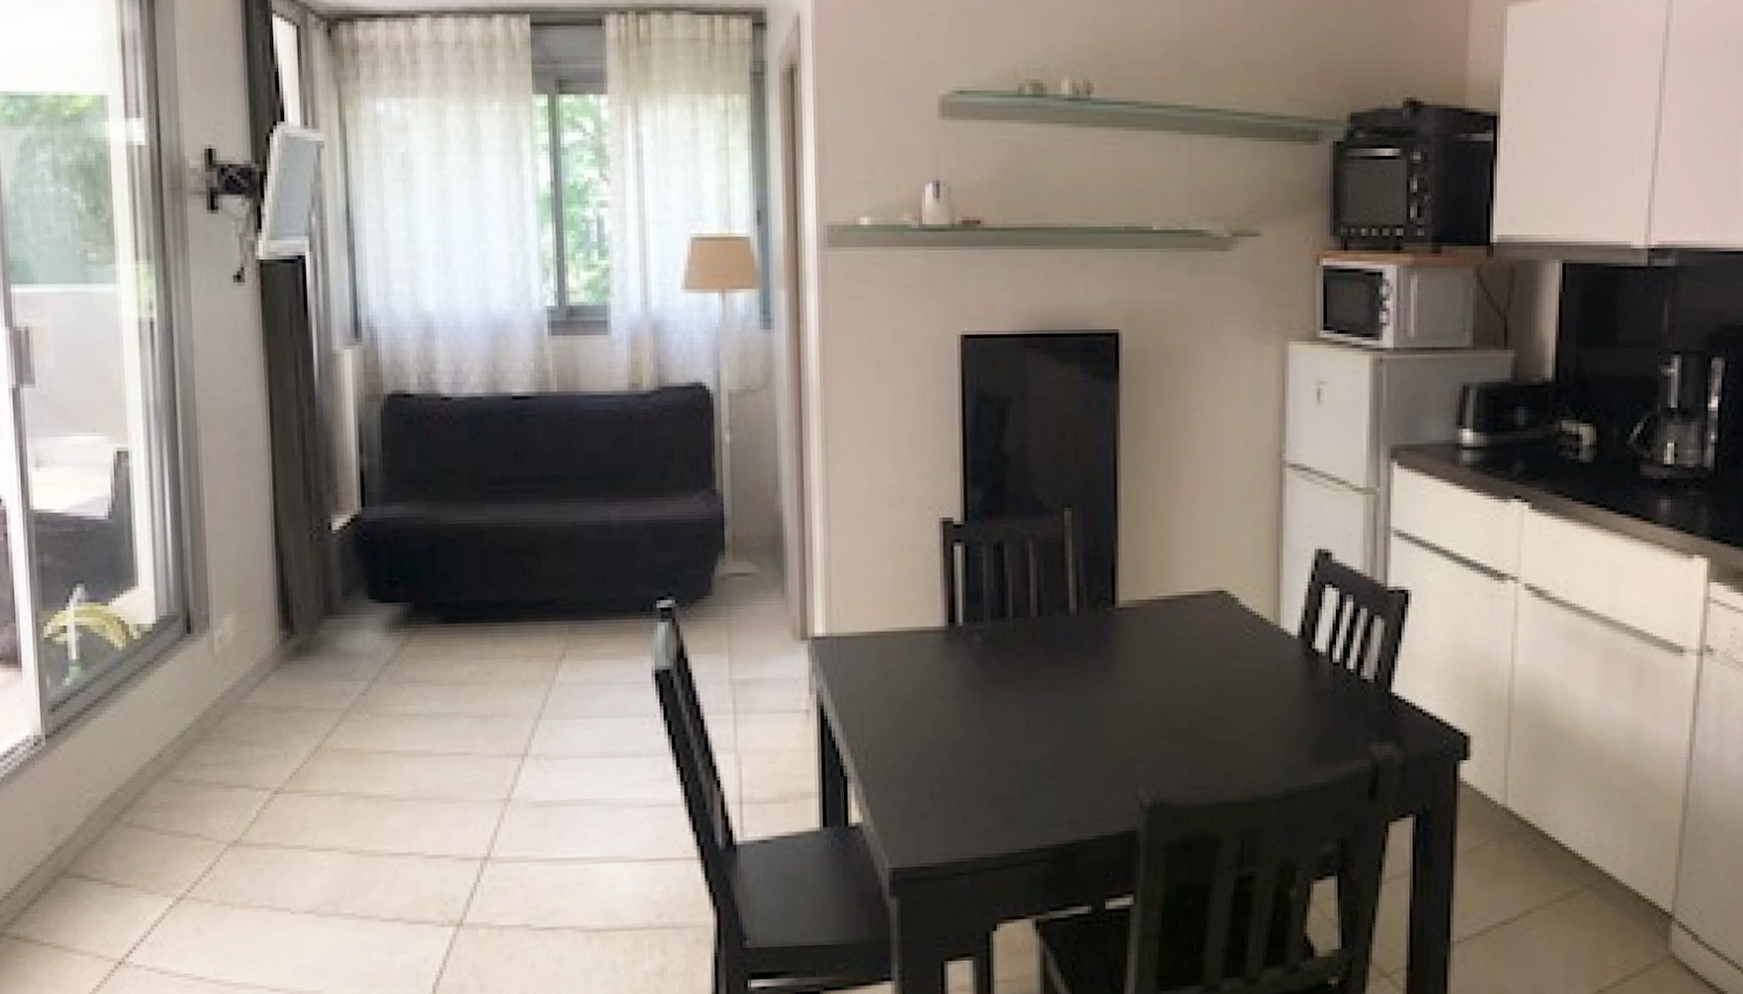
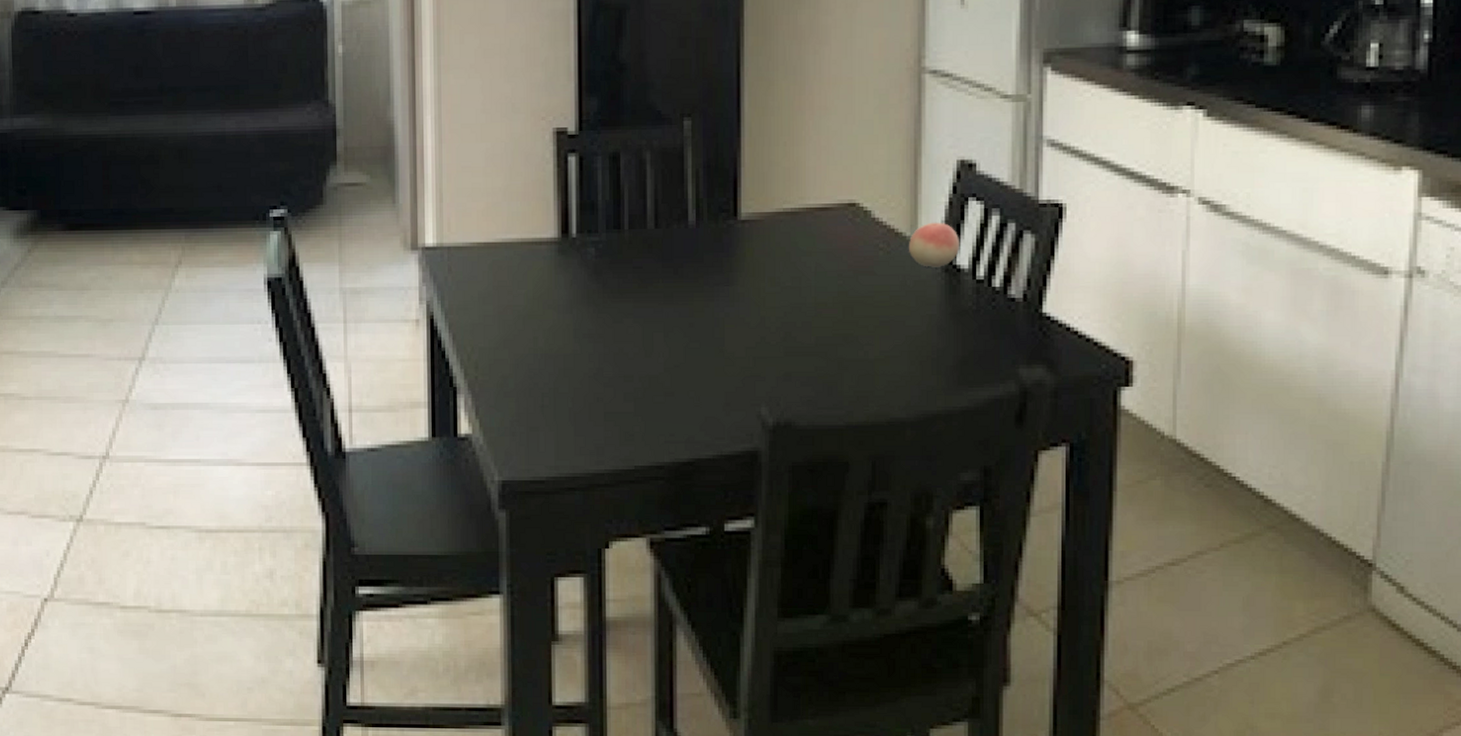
fruit: none [1273,608,1318,651] -> present [909,222,960,267]

